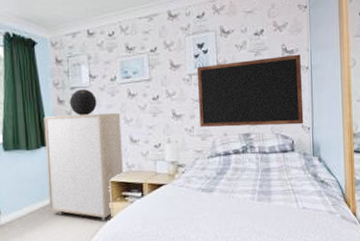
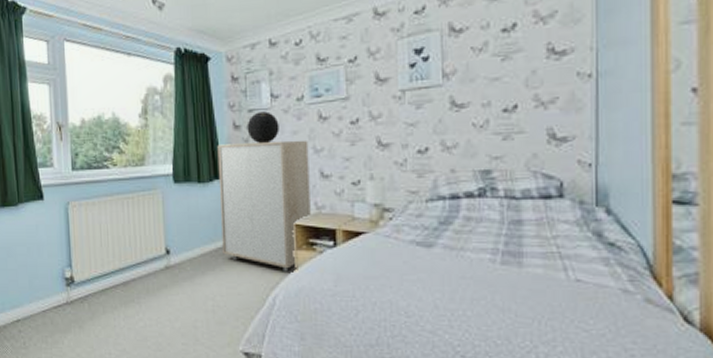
chalkboard: present [196,54,304,127] -> none [412,55,581,161]

